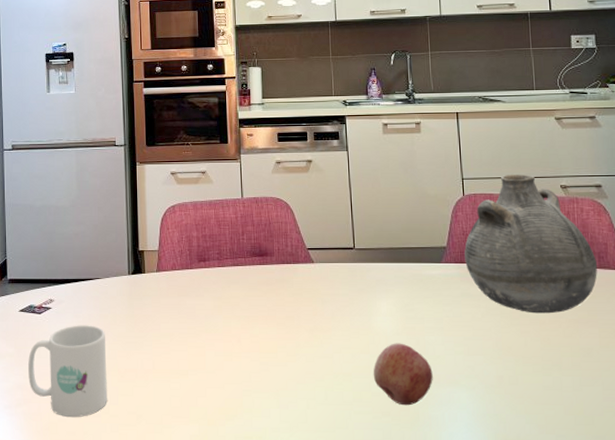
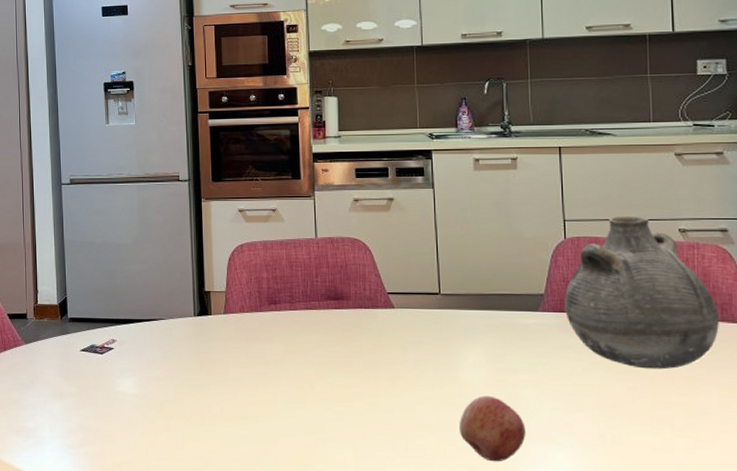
mug: present [28,325,107,418] -> none [91,366,173,461]

